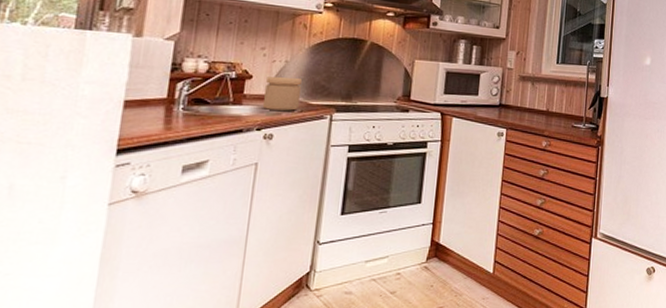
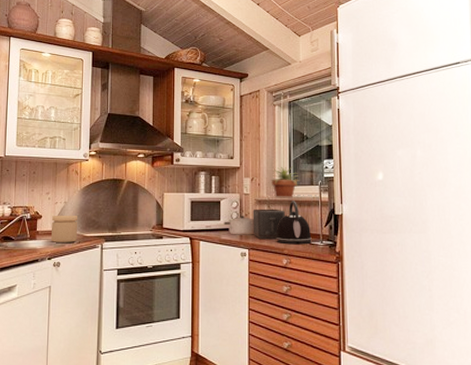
cooking pot: none [482,91,515,114] -> present [224,215,255,235]
toaster: none [513,85,551,120] -> present [253,208,286,240]
potted plant: none [535,42,568,77] -> present [268,165,299,198]
kettle: none [537,79,575,127] -> present [276,201,312,245]

